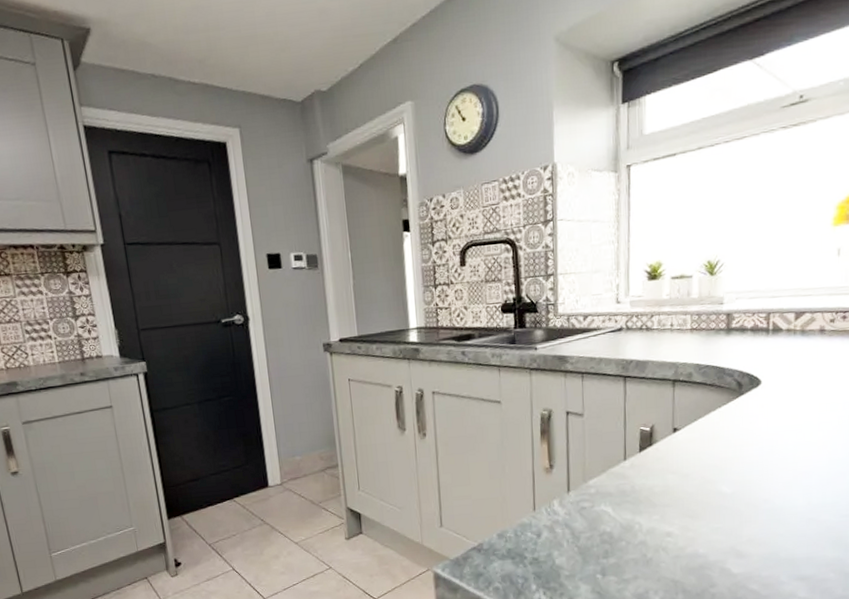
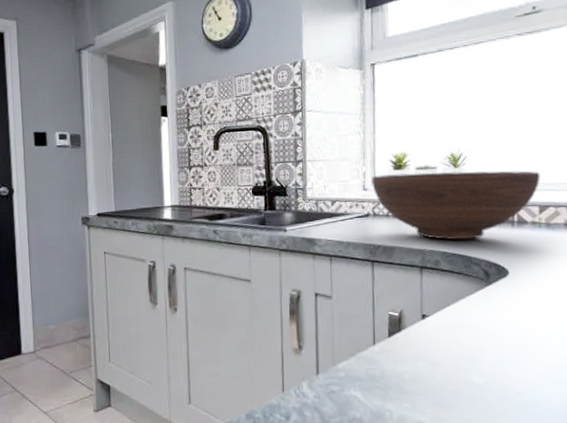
fruit bowl: none [625,276,798,352] -> present [372,170,540,240]

